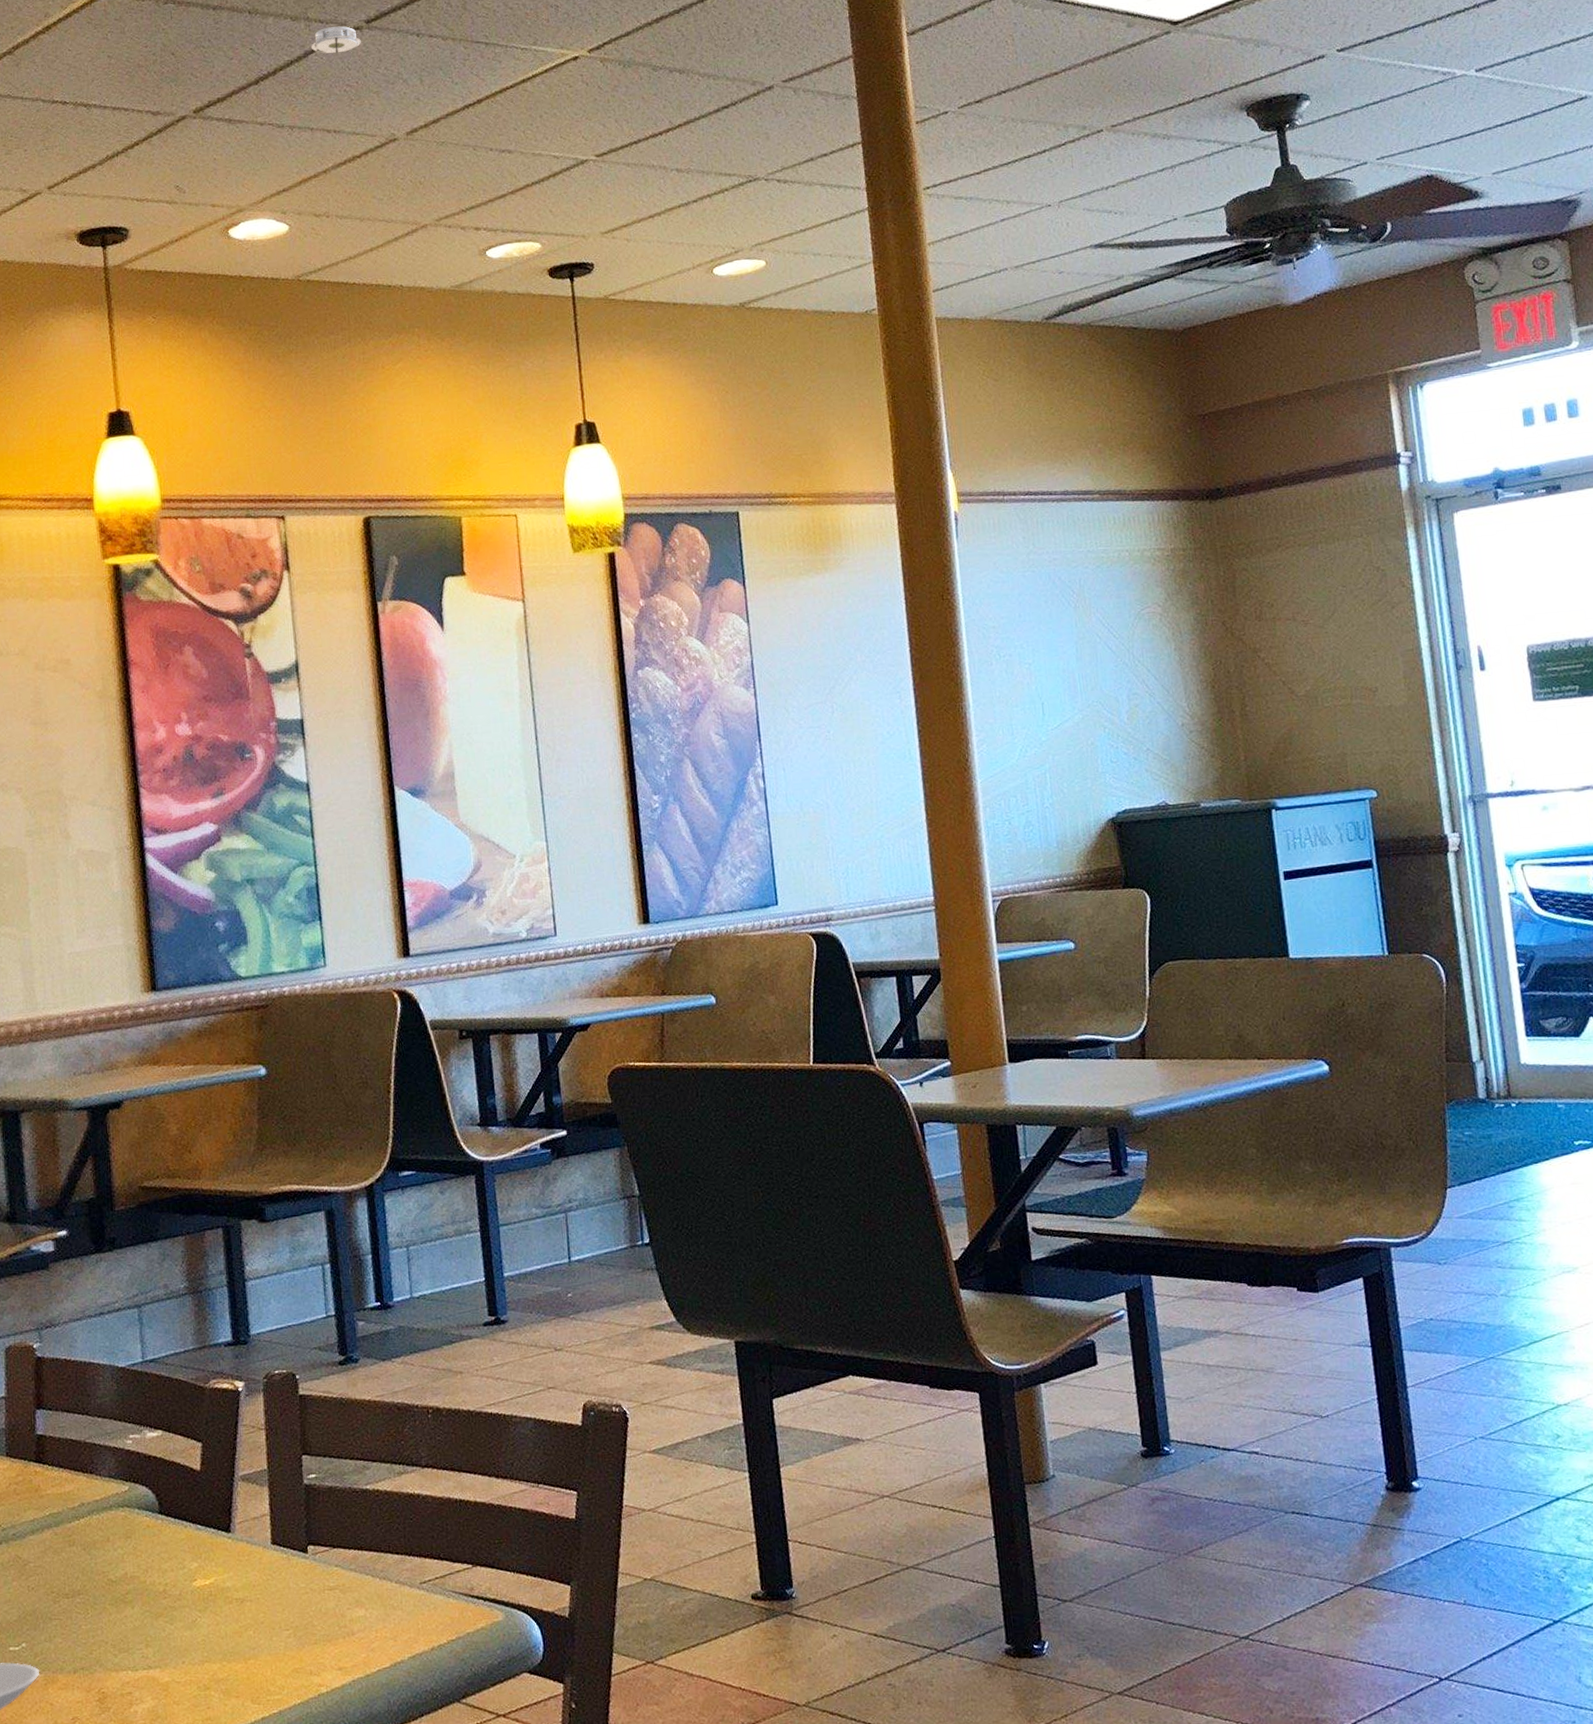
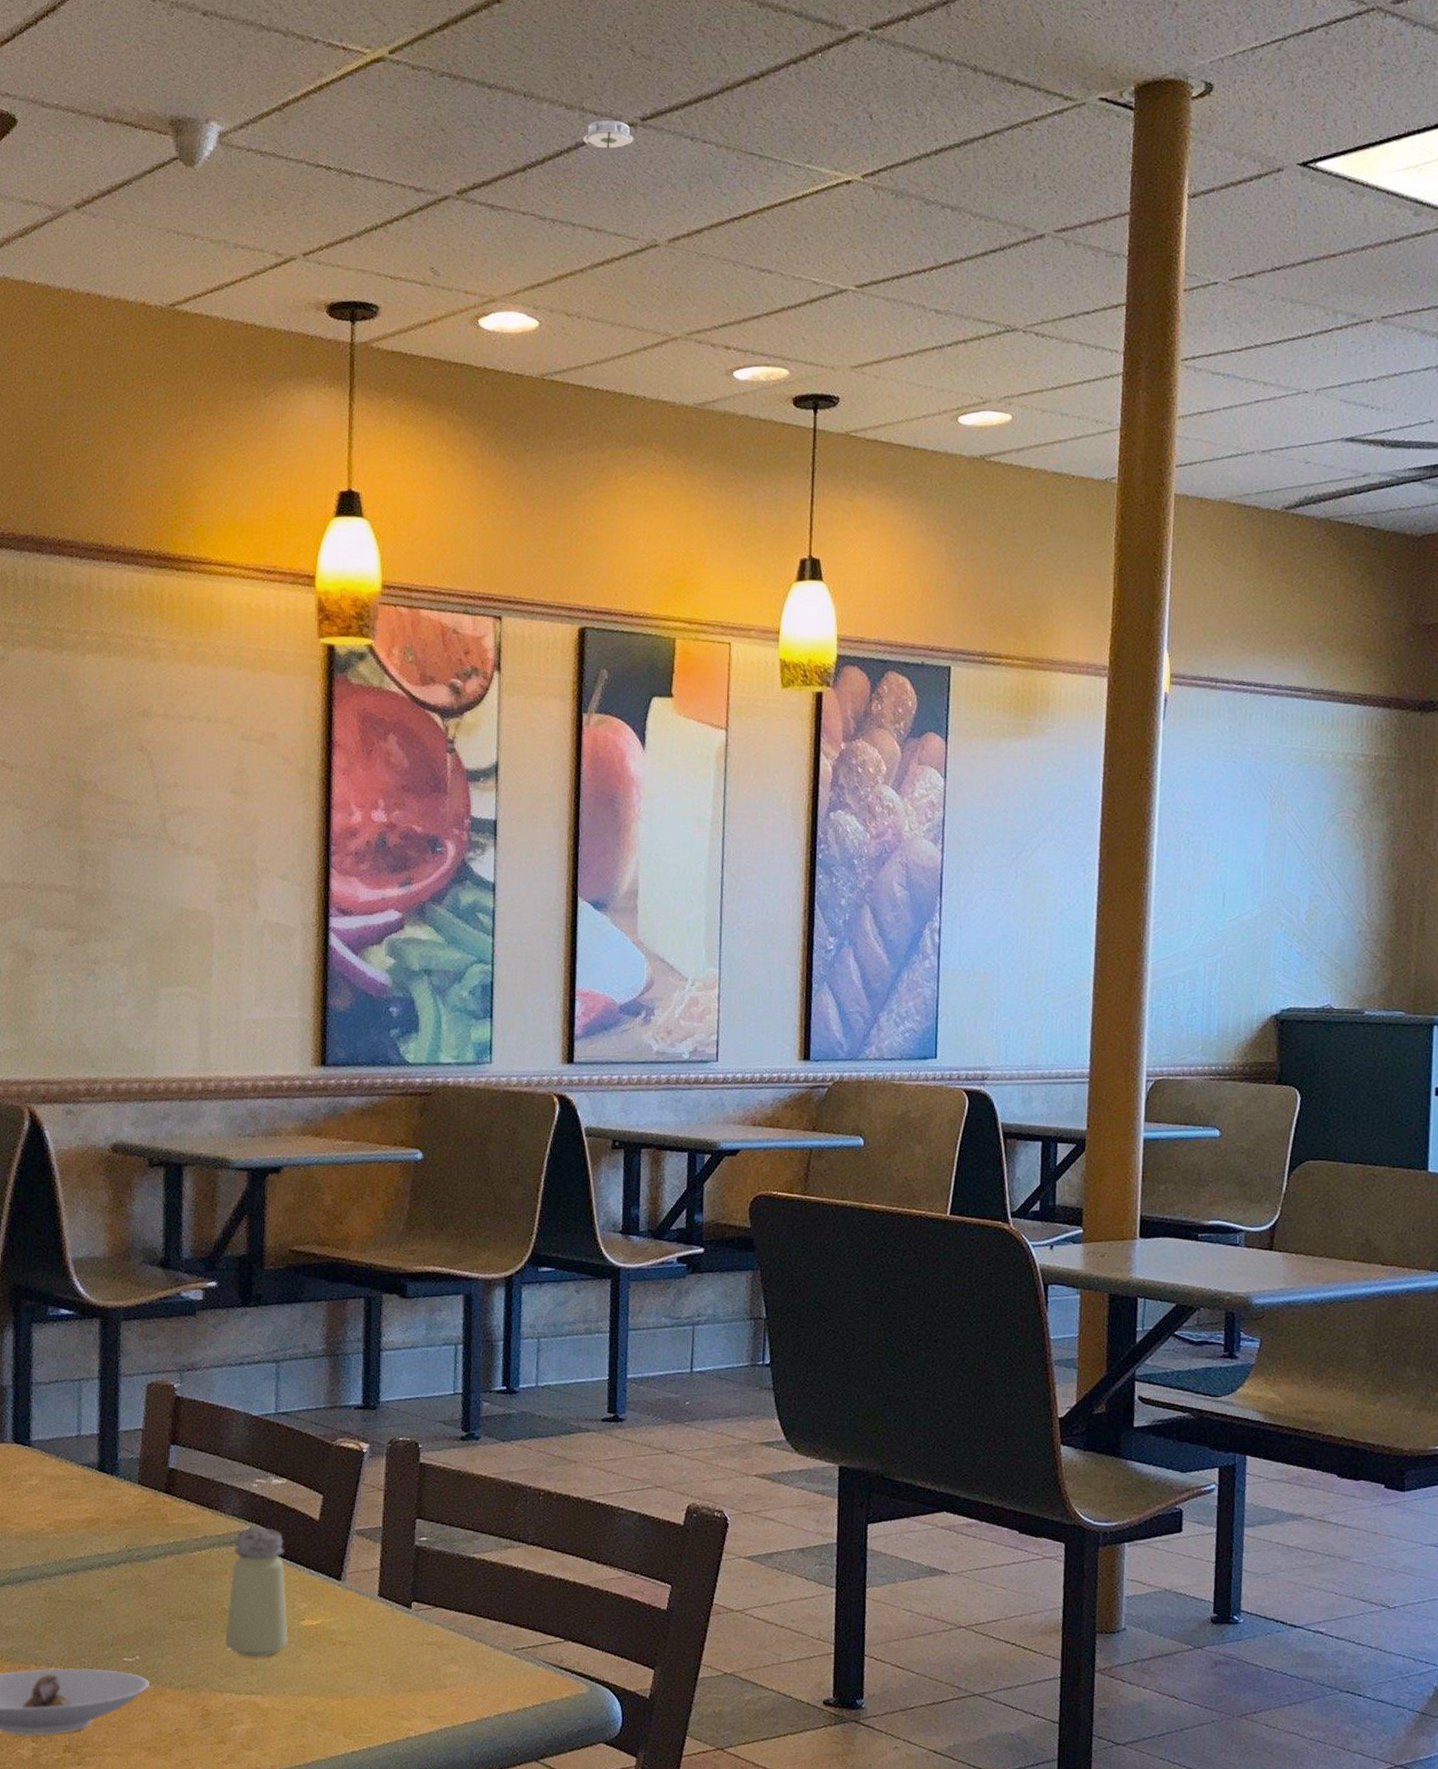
saltshaker: none [114,1486,182,1629] -> present [225,1527,289,1657]

